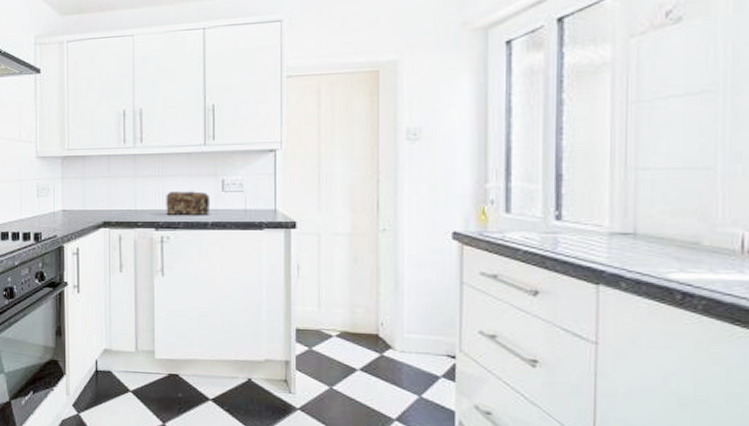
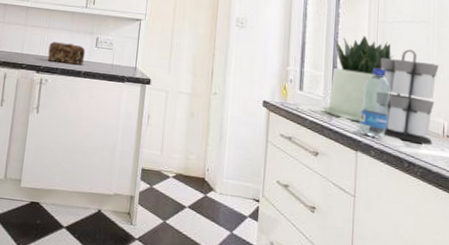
planter: none [541,125,655,246] -> present [322,35,393,122]
bottle: none [600,169,652,266] -> present [359,68,391,139]
spice rack: none [633,135,734,267] -> present [380,49,439,146]

